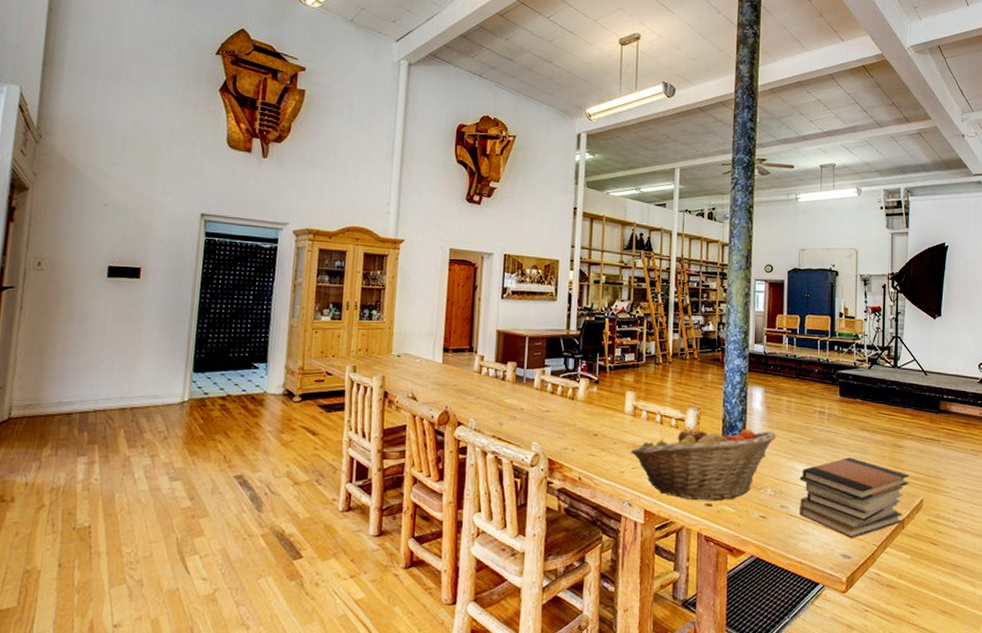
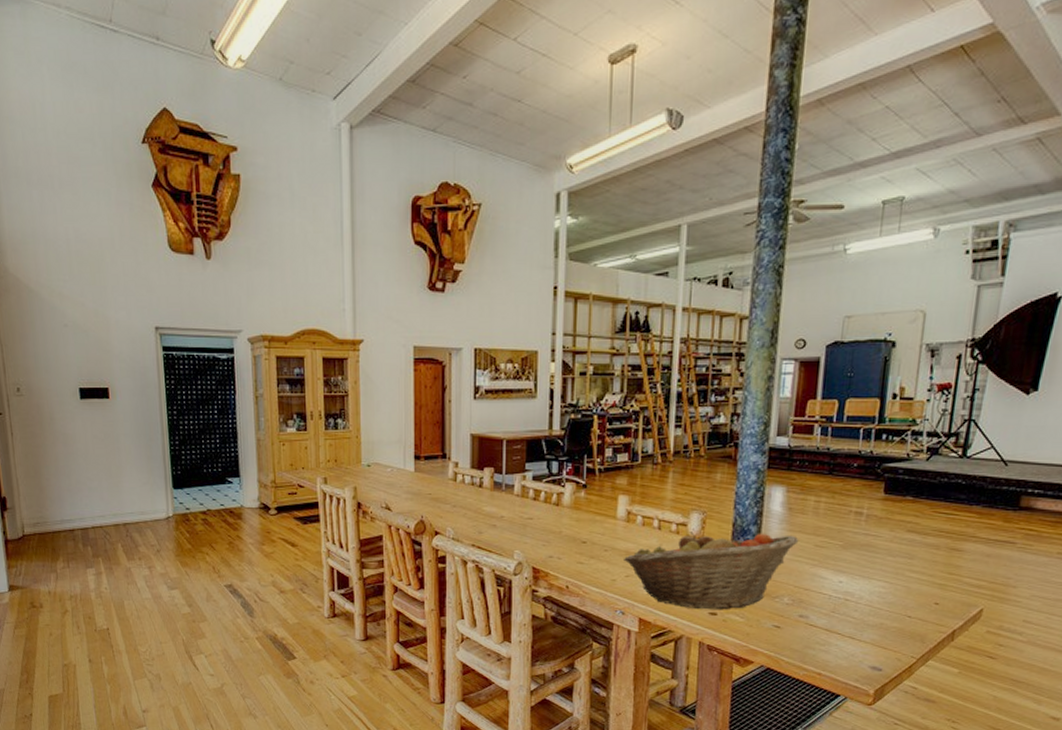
book stack: present [799,457,909,539] -> none [822,563,968,651]

